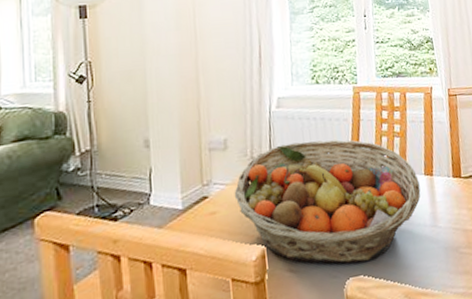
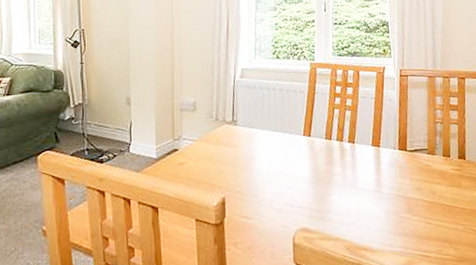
fruit basket: present [234,140,421,263] -> none [200,109,367,216]

